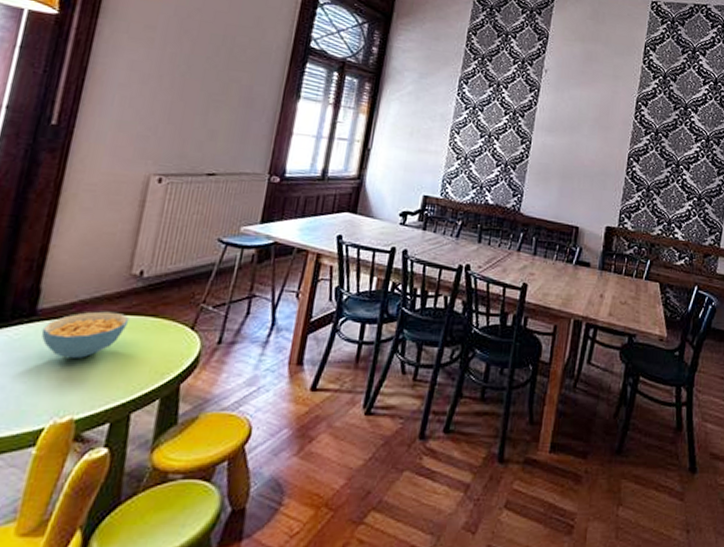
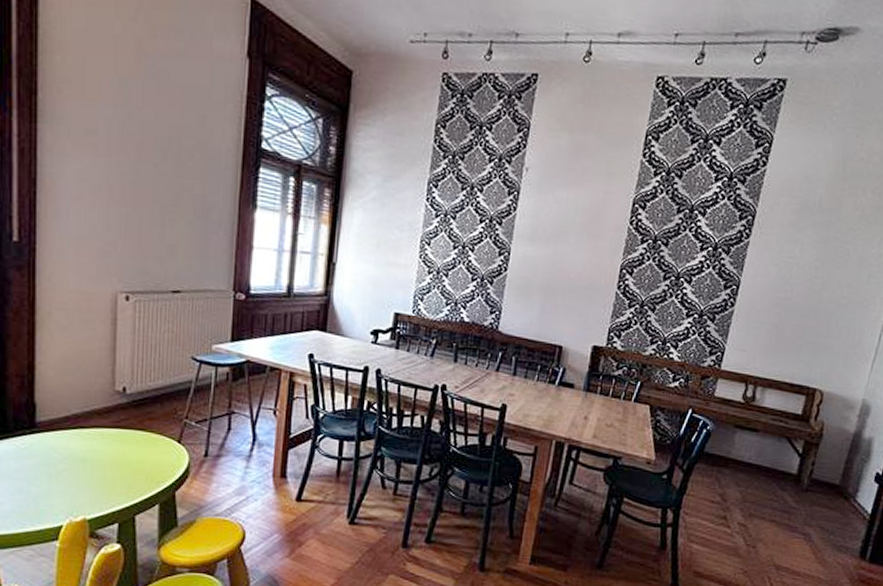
cereal bowl: present [41,311,130,358] -> none [44,424,120,467]

